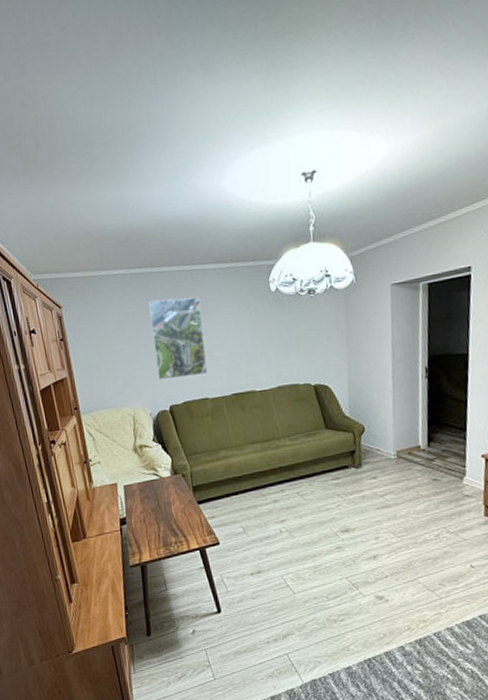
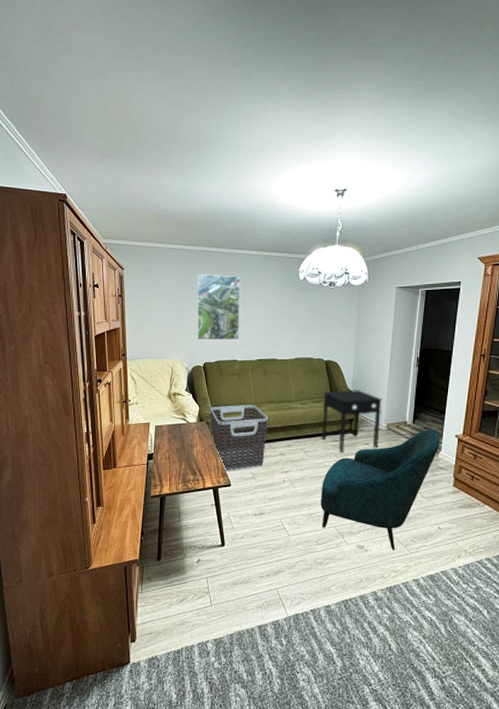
clothes hamper: none [184,447,255,528] -> present [209,404,269,471]
side table: none [315,415,389,492] -> present [321,390,382,453]
armchair: none [325,451,464,597] -> present [320,430,441,550]

